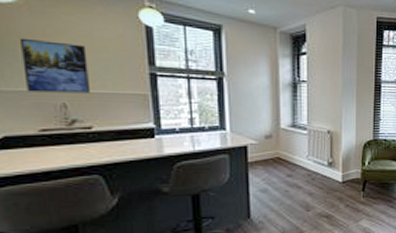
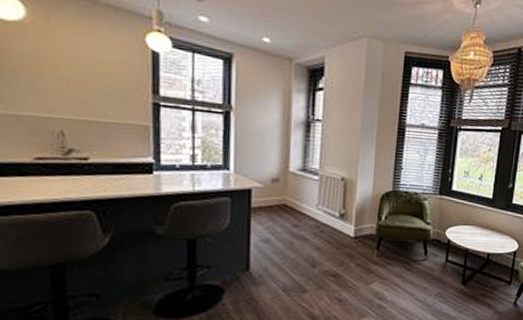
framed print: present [19,37,91,94] -> none [21,58,91,122]

